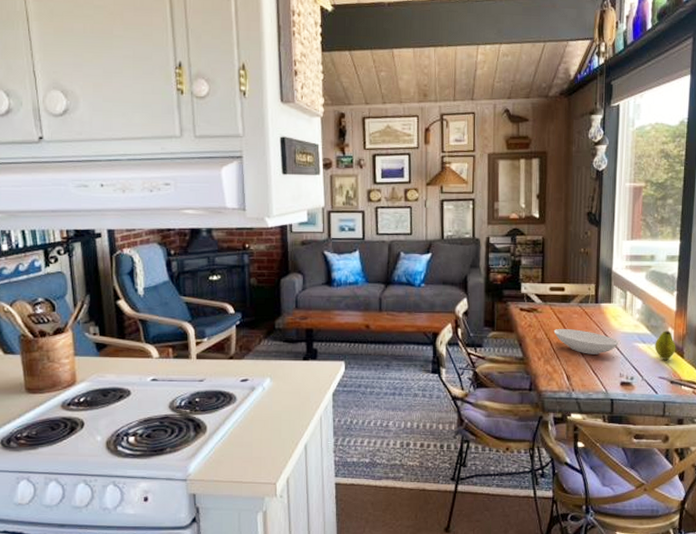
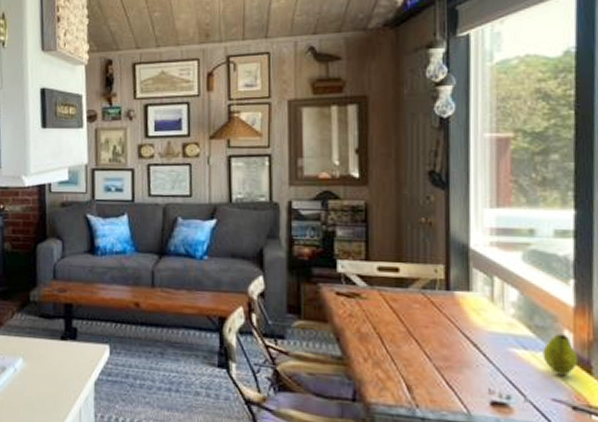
bowl: present [553,329,620,355] -> none [385,322,486,360]

